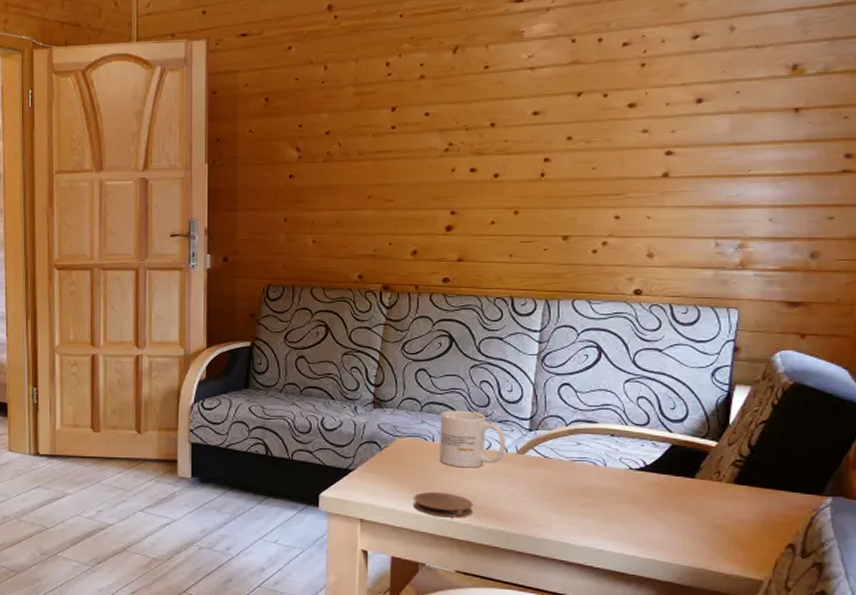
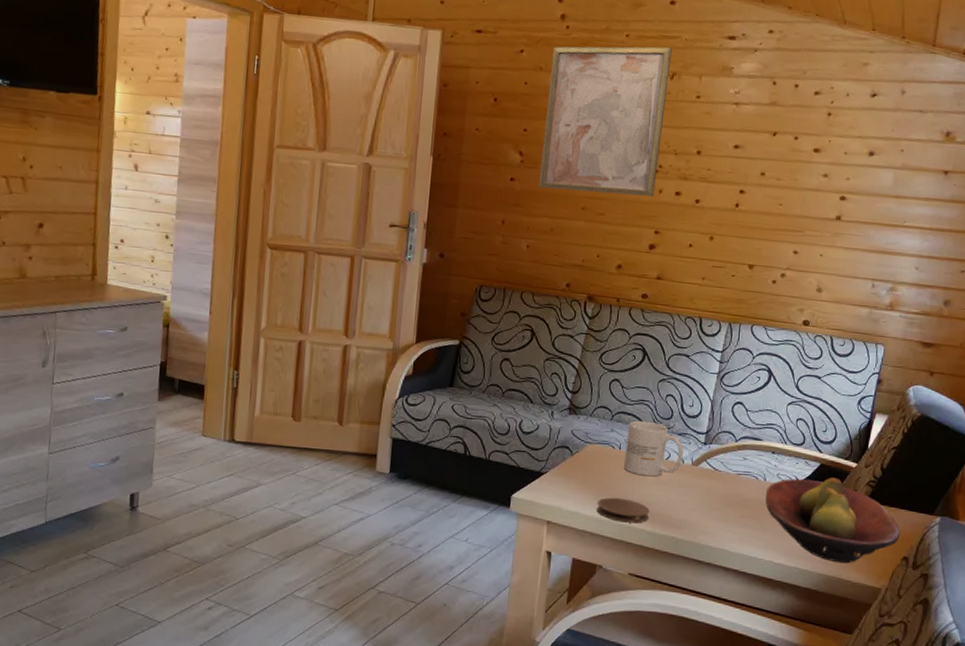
wall art: none [319,20,452,181] -> present [538,46,672,197]
fruit bowl: none [607,458,781,554] -> present [765,477,900,564]

